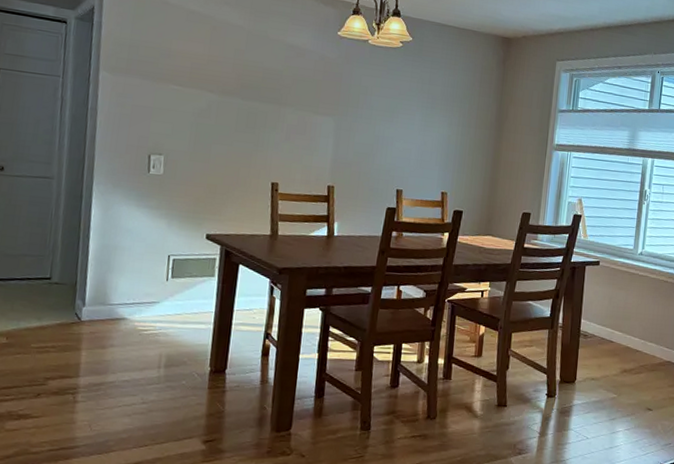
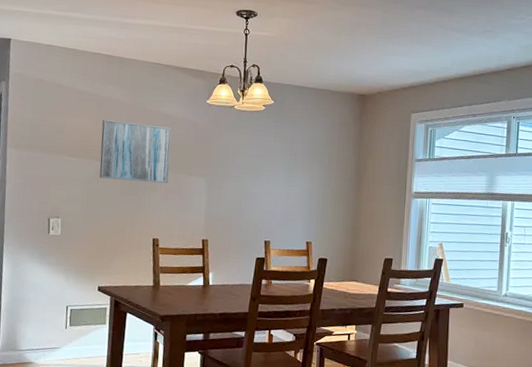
wall art: none [211,45,297,122] -> present [99,119,172,183]

